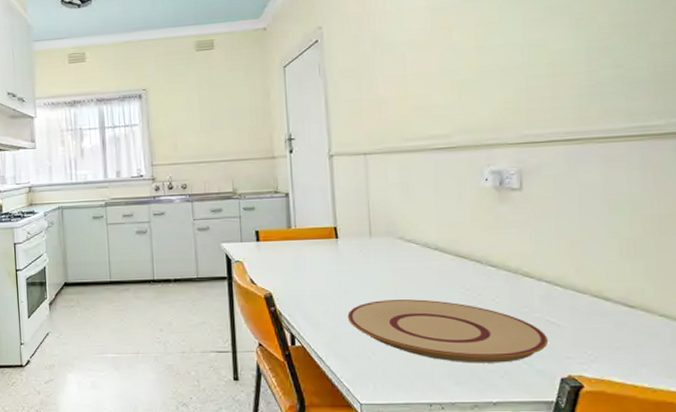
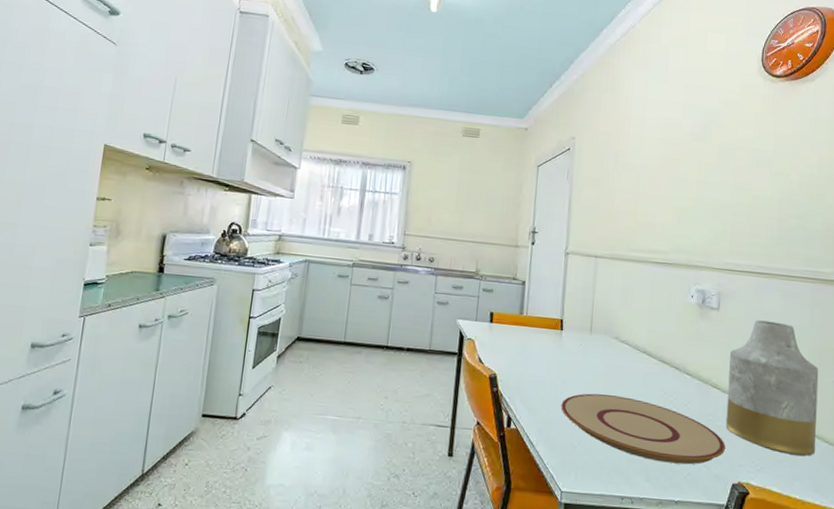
vase: none [542,192,665,339] -> present [725,320,819,456]

